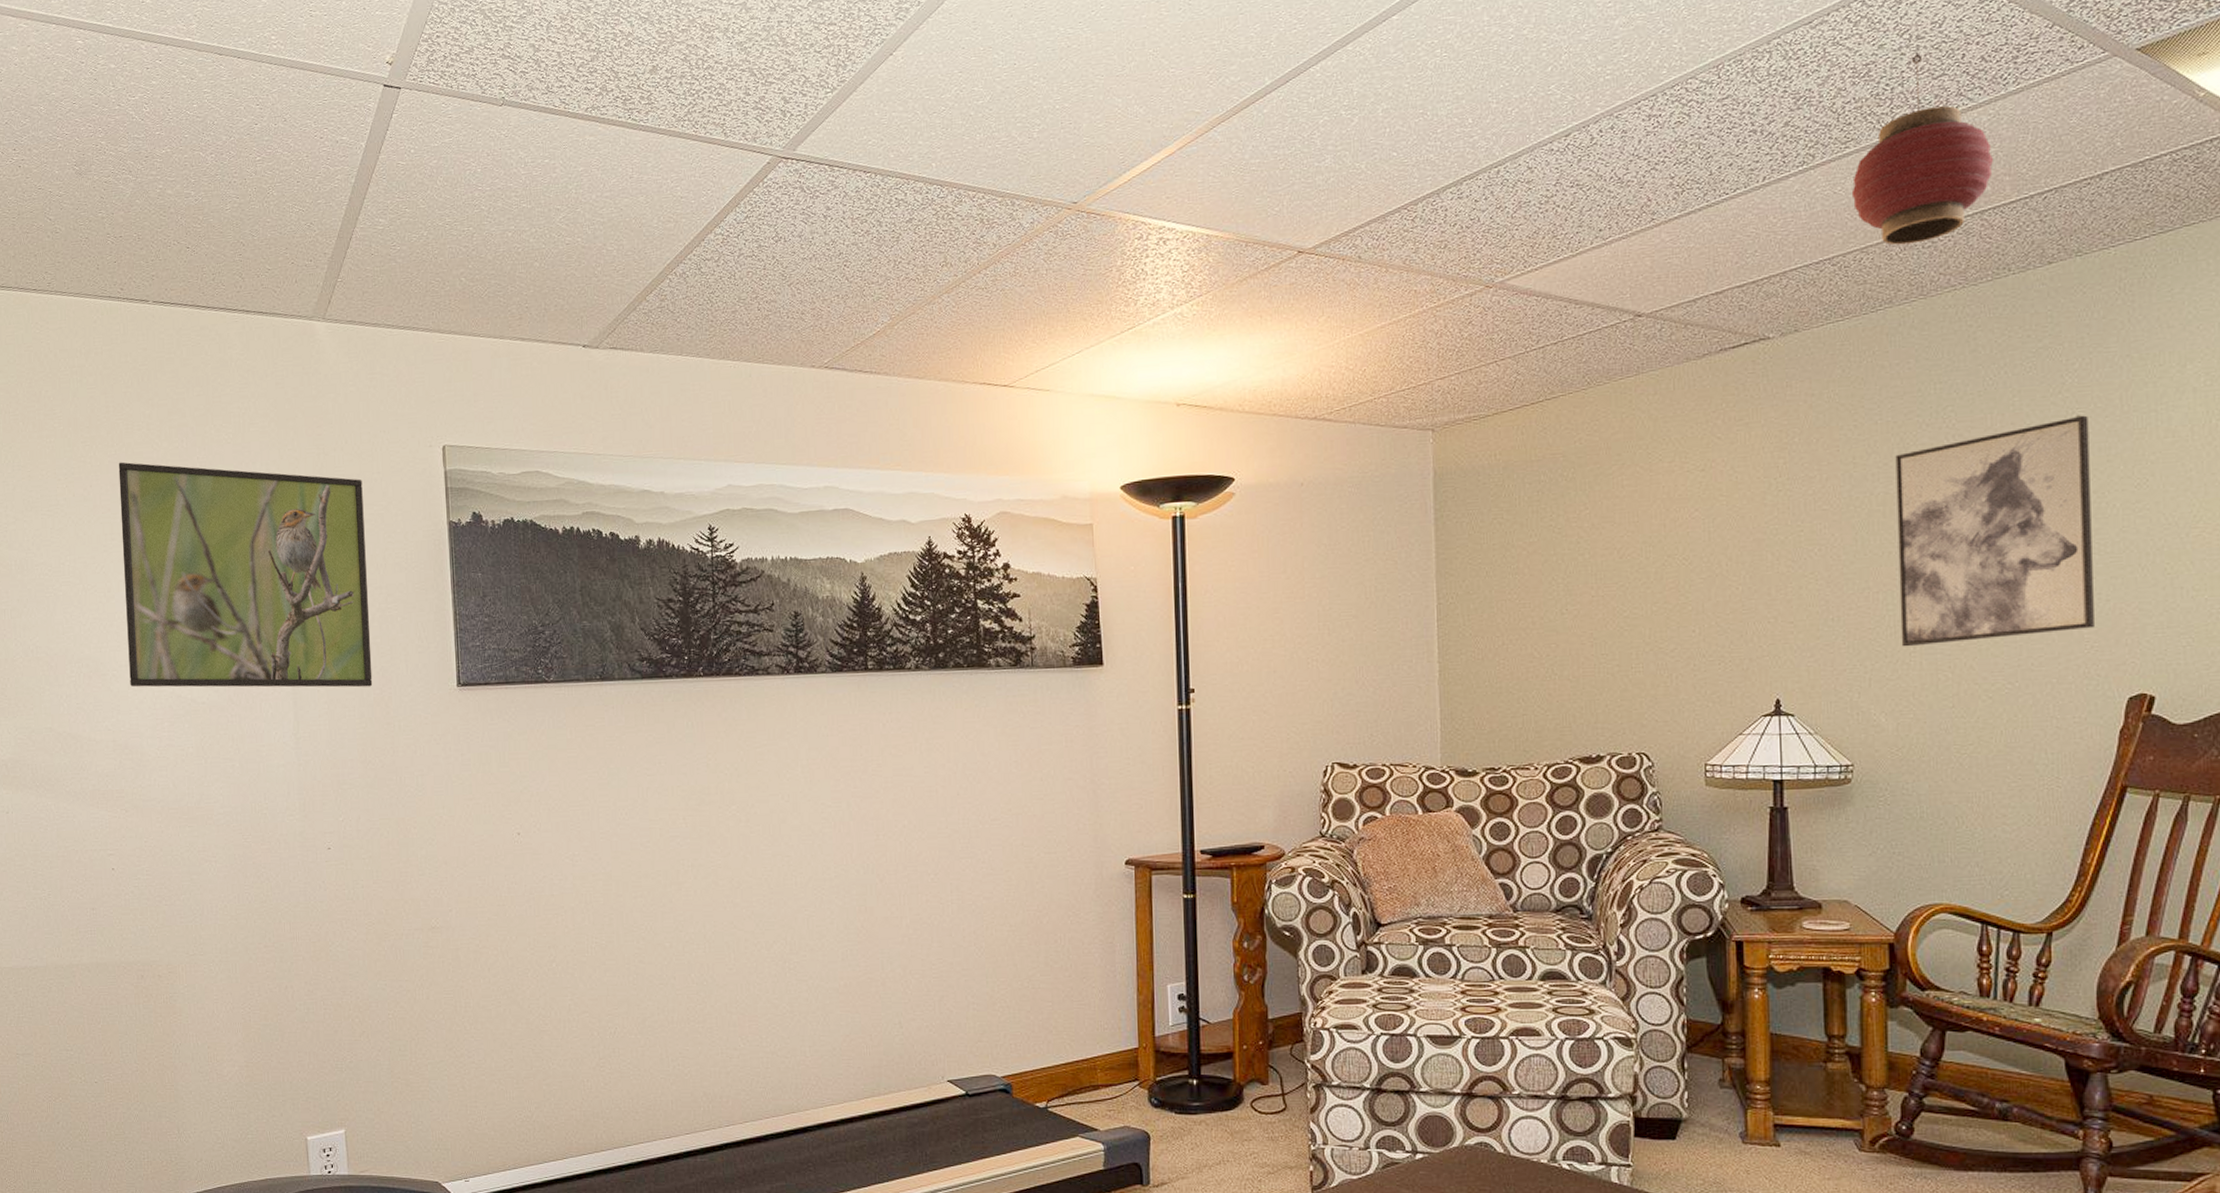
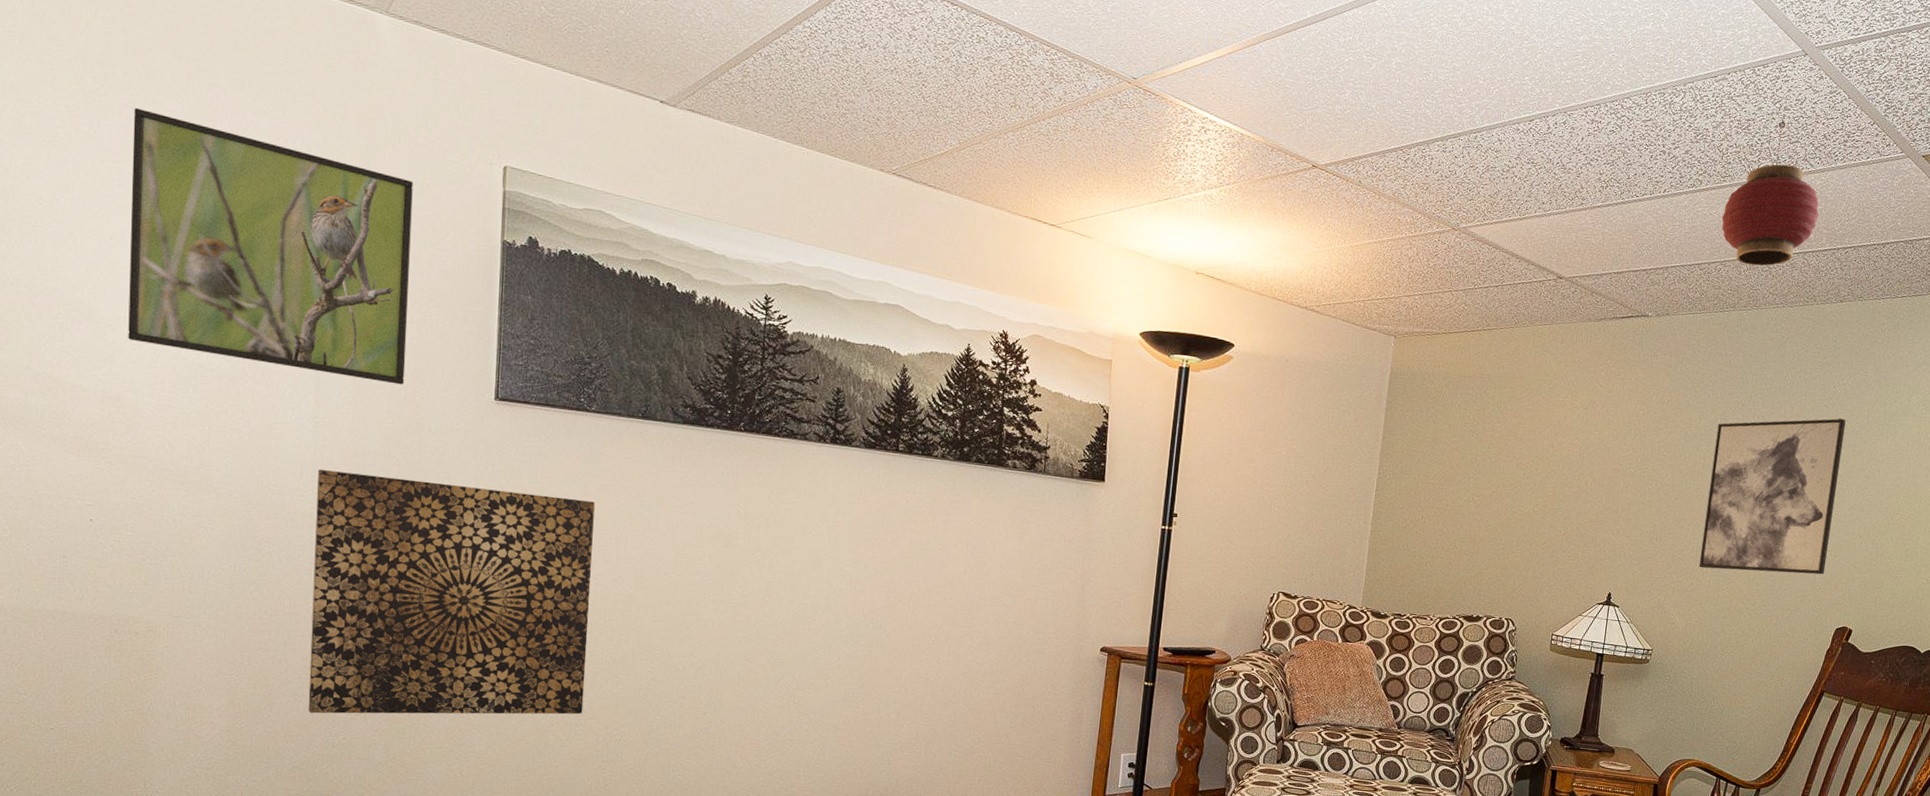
wall art: none [303,777,575,1039] -> present [308,469,595,715]

